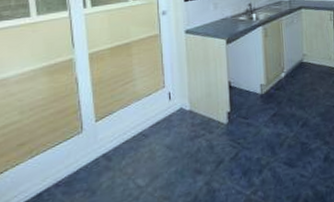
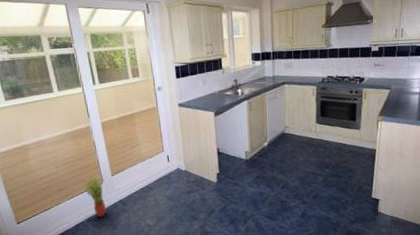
potted plant: none [54,121,85,180] -> present [83,174,106,217]

